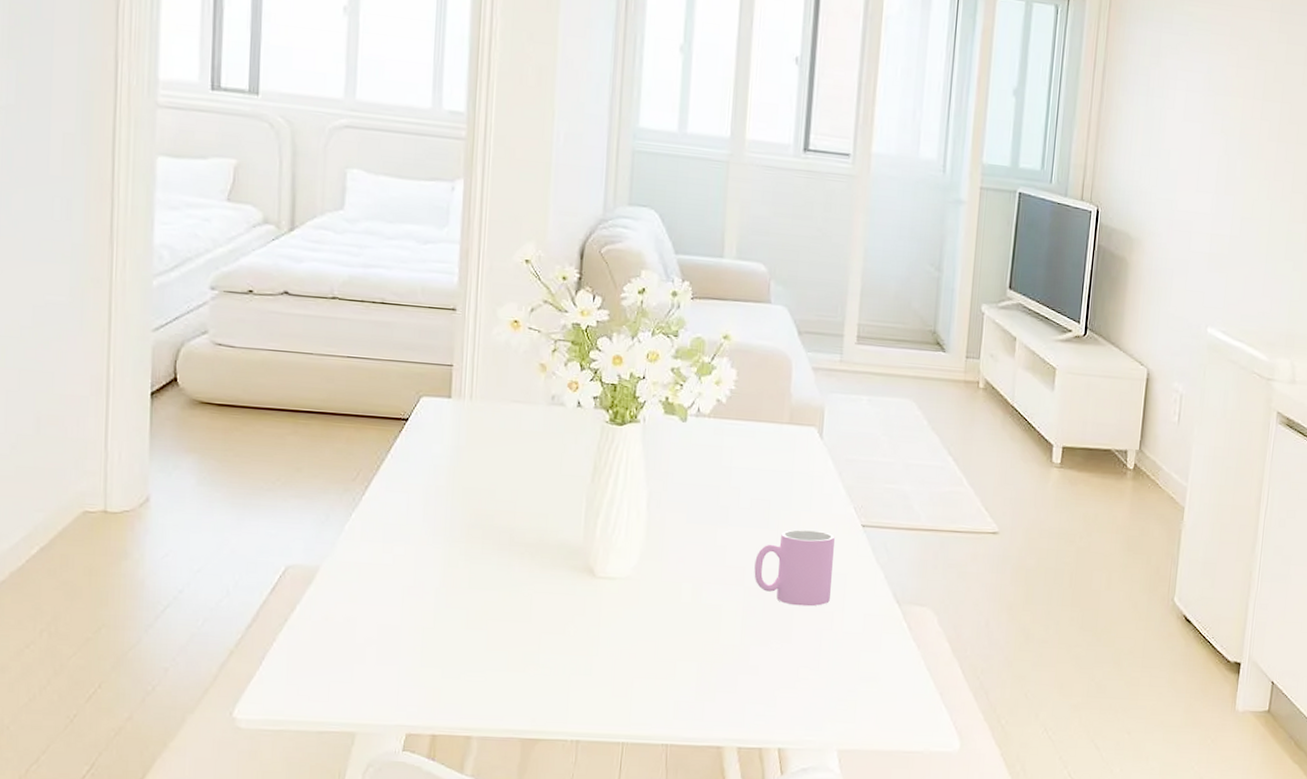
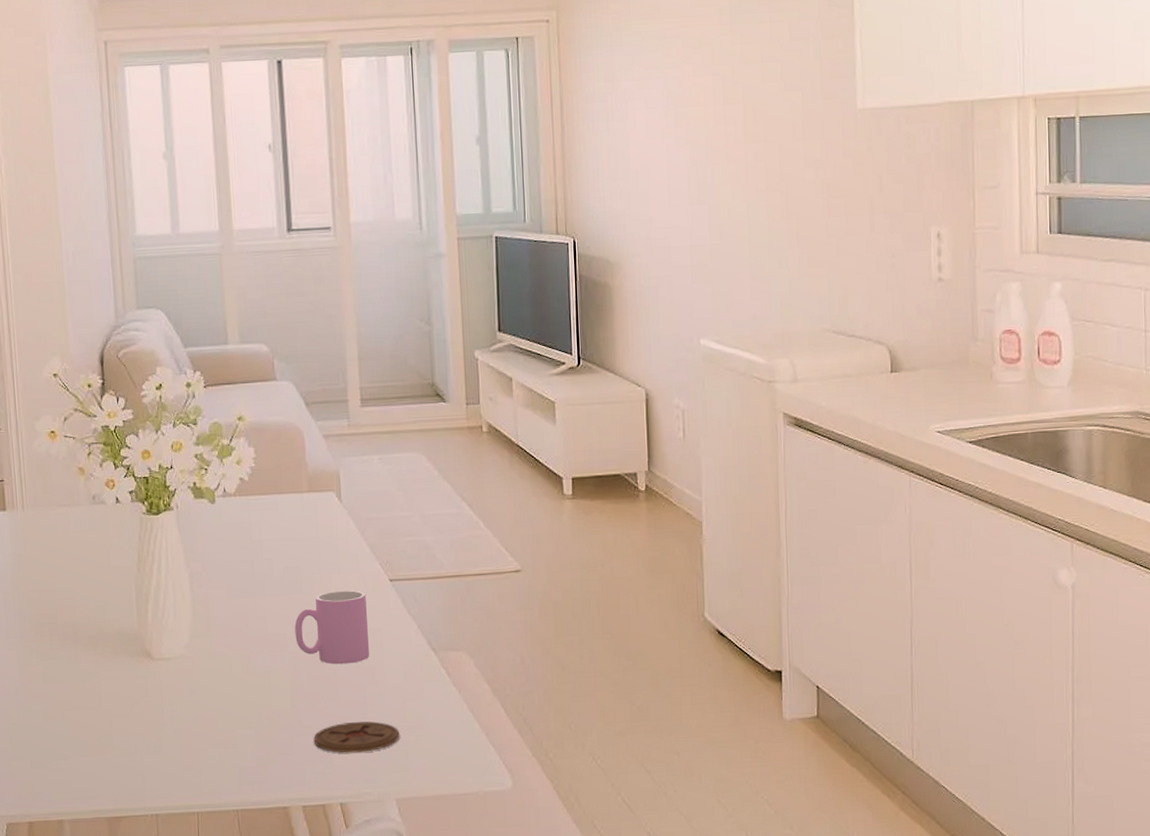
coaster: none [759,666,851,699] -> present [313,721,400,753]

